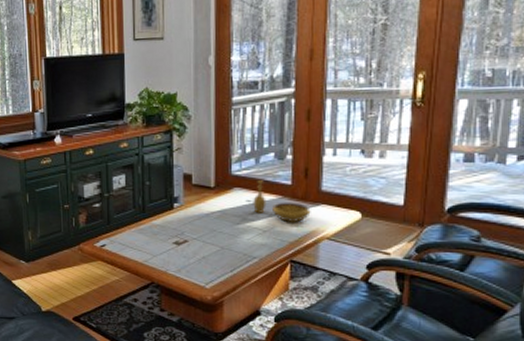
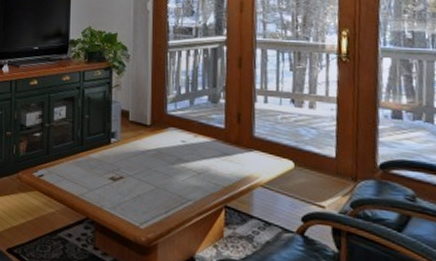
decorative bowl: present [253,180,311,223] -> none [187,122,244,168]

